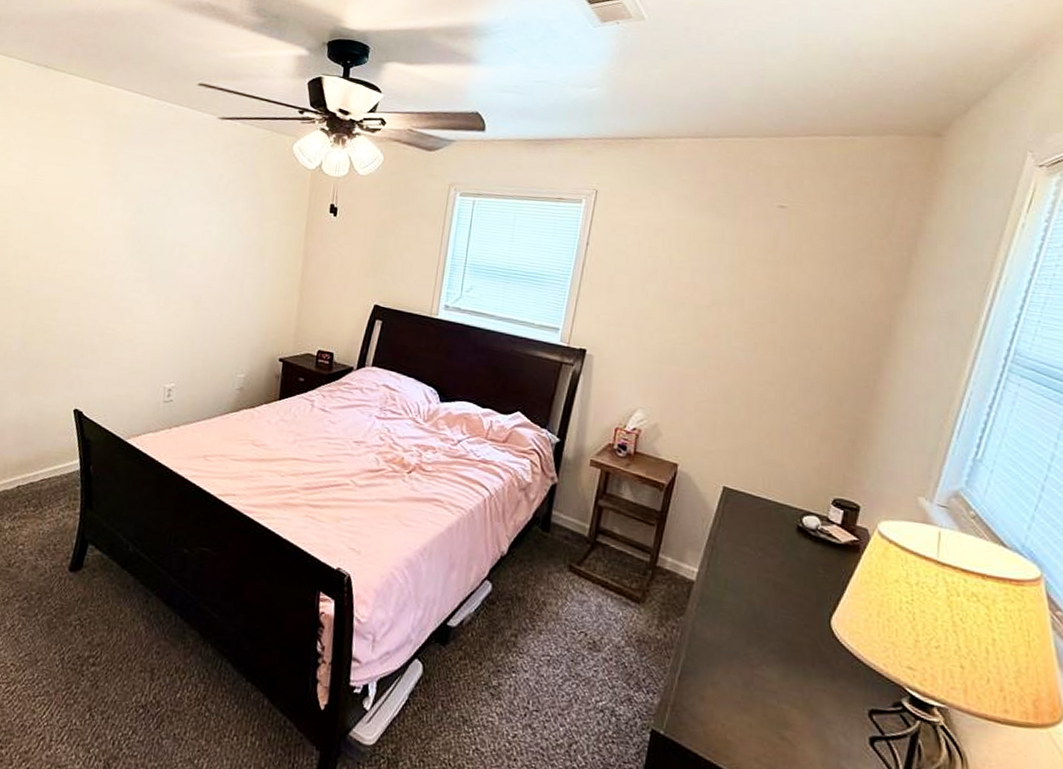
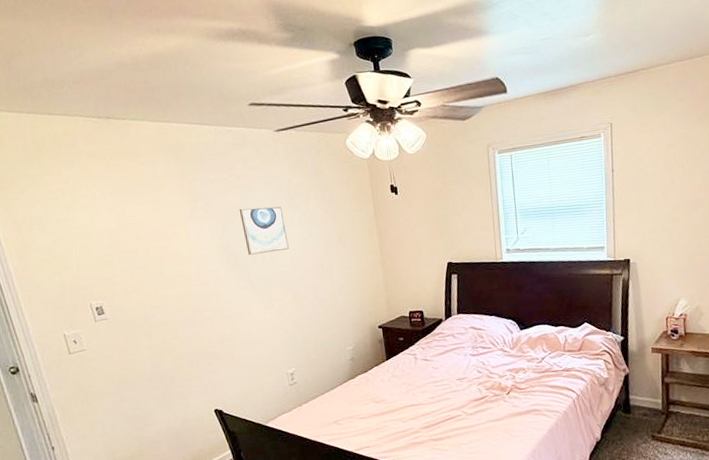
wall art: none [156,193,206,250] -> present [239,206,289,256]

